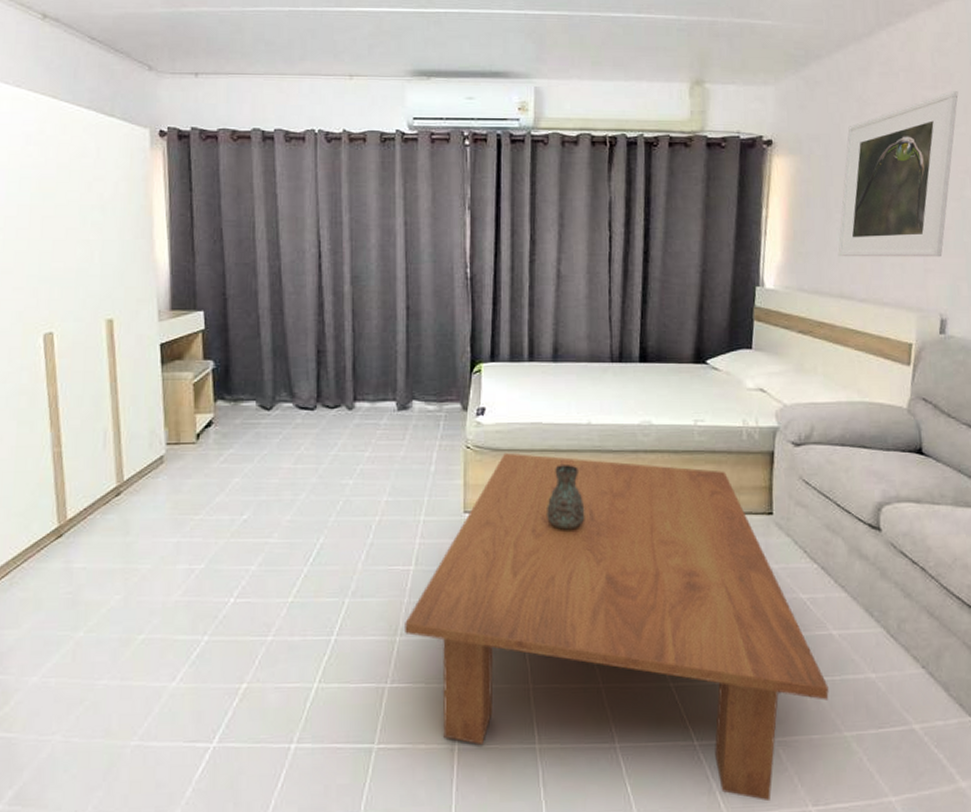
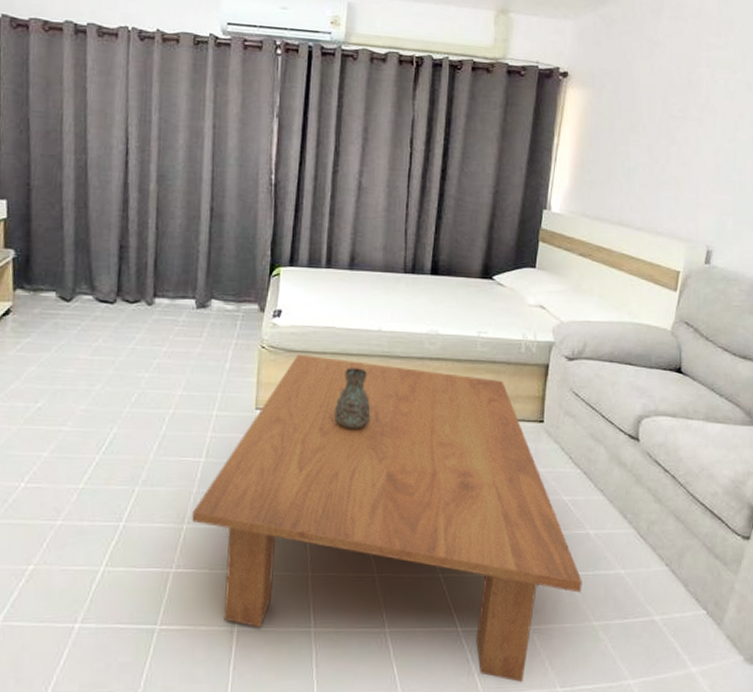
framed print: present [838,91,959,257] -> none [620,39,739,193]

